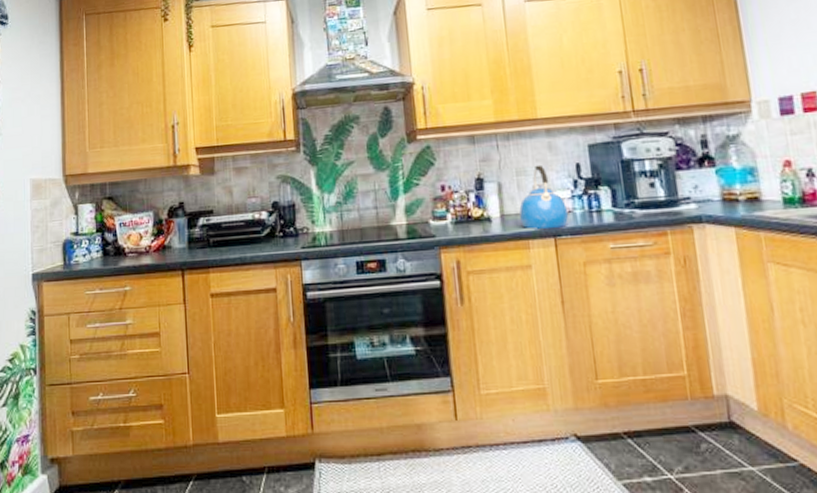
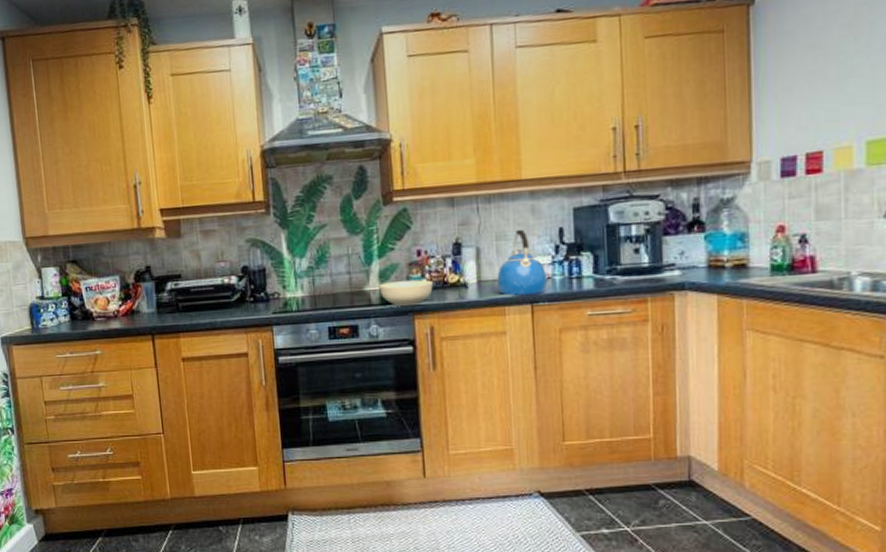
bowl: none [405,214,459,241] -> present [379,279,434,307]

